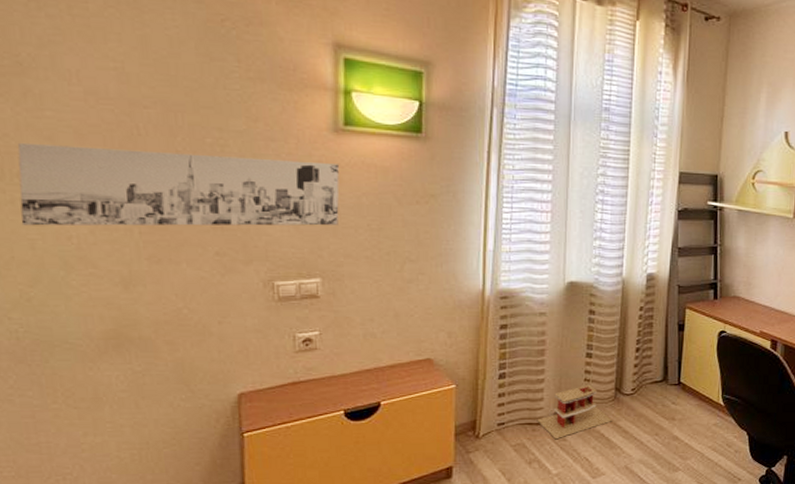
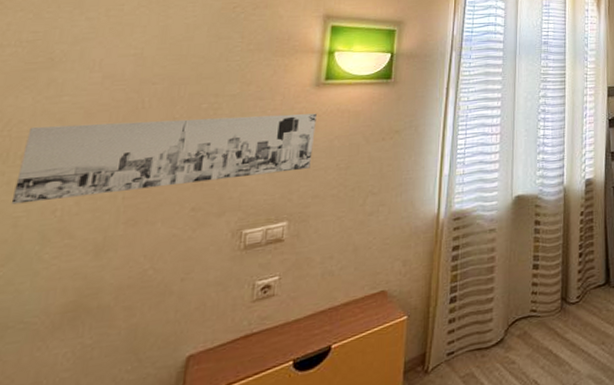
toy house: present [537,384,613,440] -> none [486,297,560,364]

